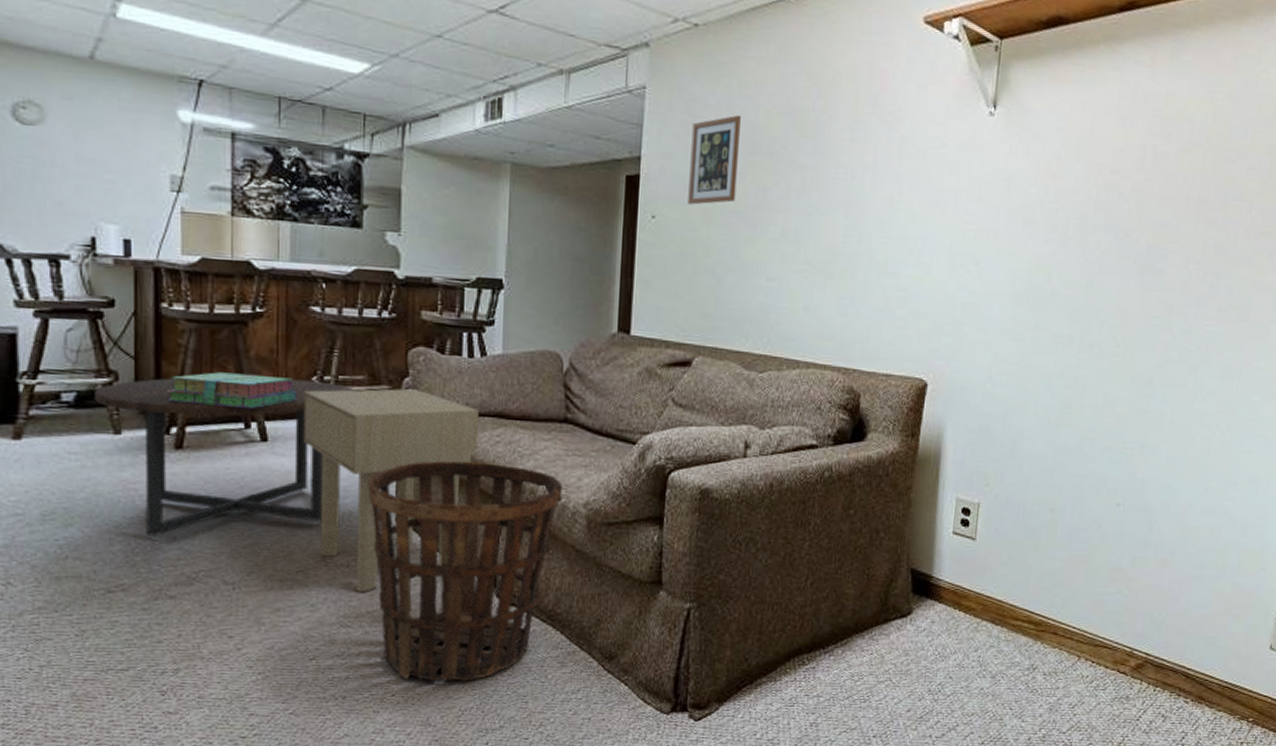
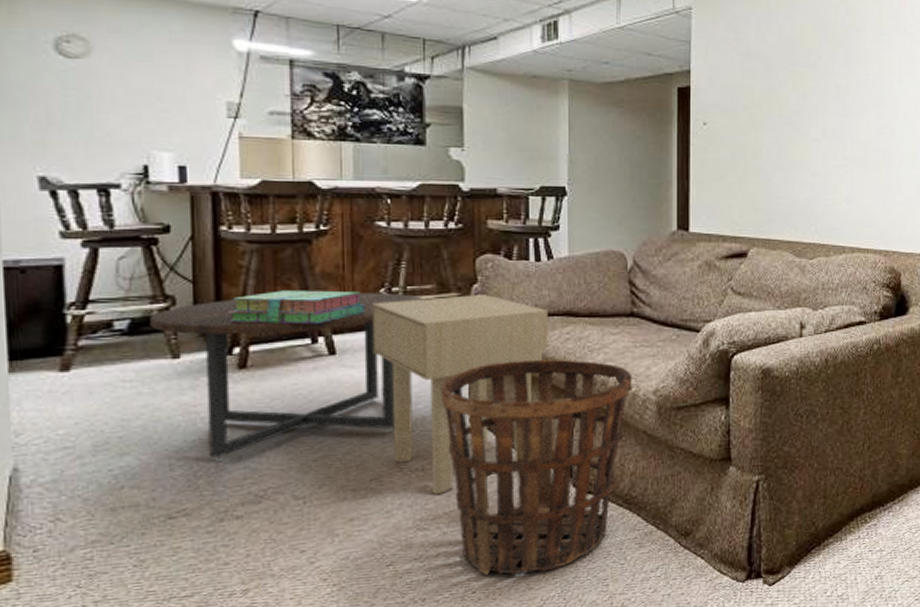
picture frame: present [688,114,741,205] -> none [736,30,779,112]

